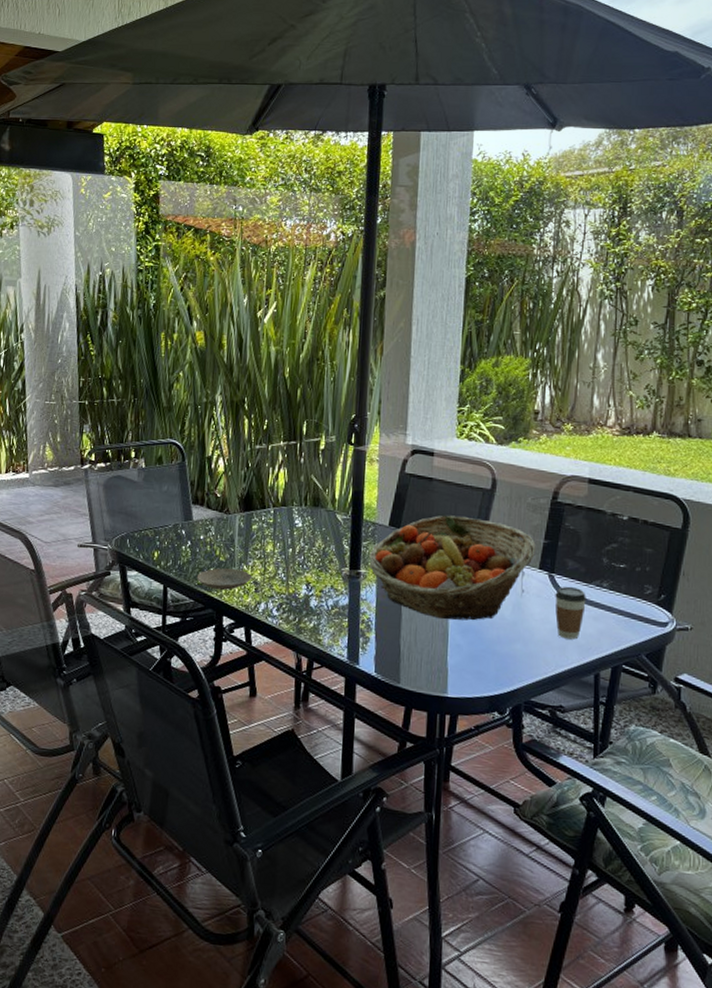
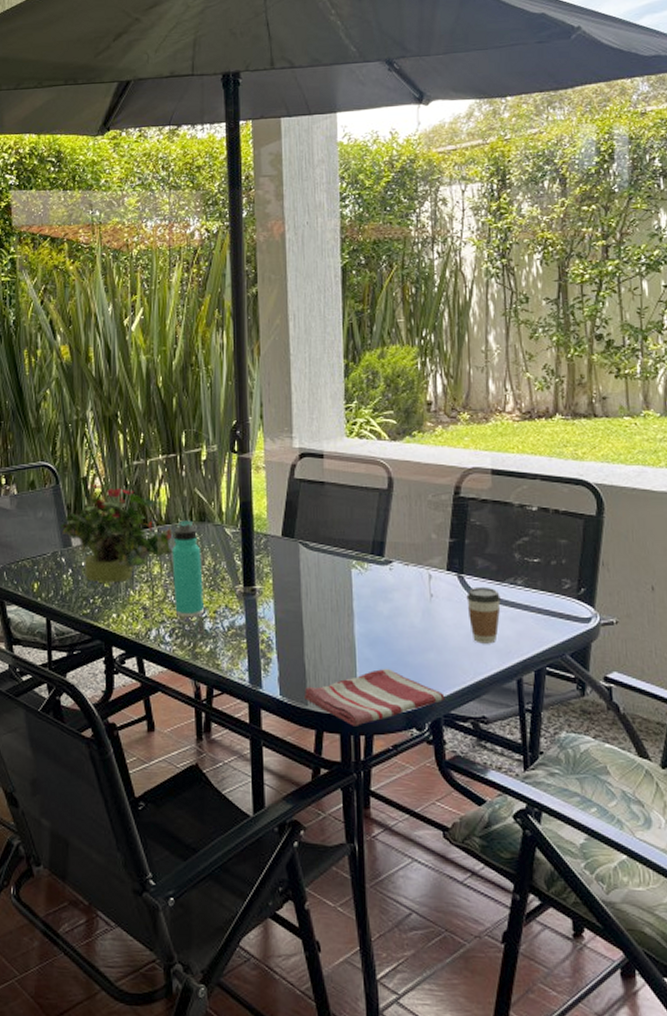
potted plant: none [183,461,290,557] -> present [60,482,176,583]
plate: present [196,568,252,590] -> none [81,595,139,618]
thermos bottle: none [284,504,313,595] -> present [172,520,204,618]
fruit basket: present [368,515,536,621] -> none [262,520,442,632]
dish towel: none [396,654,527,706] -> present [303,668,445,726]

